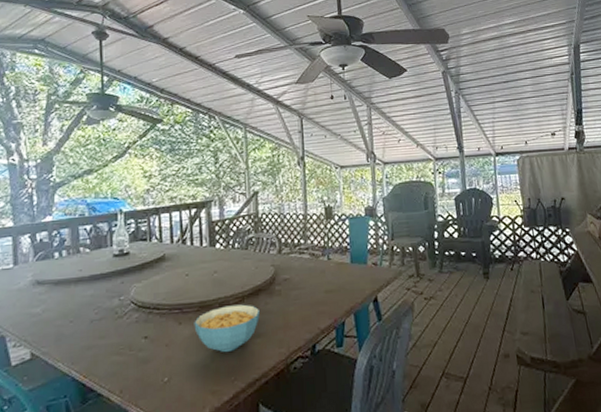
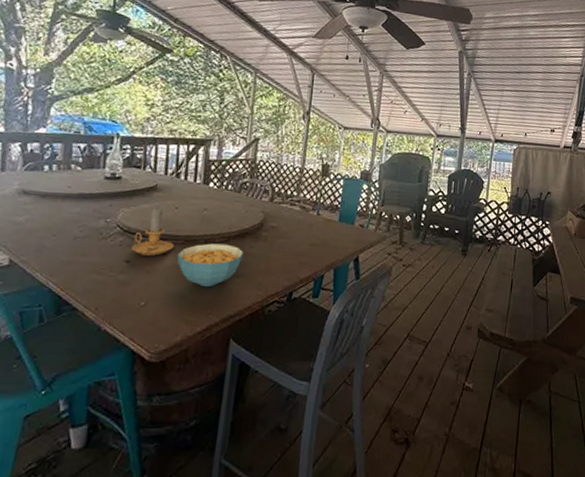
candle: none [147,277,189,329] -> present [131,207,174,256]

